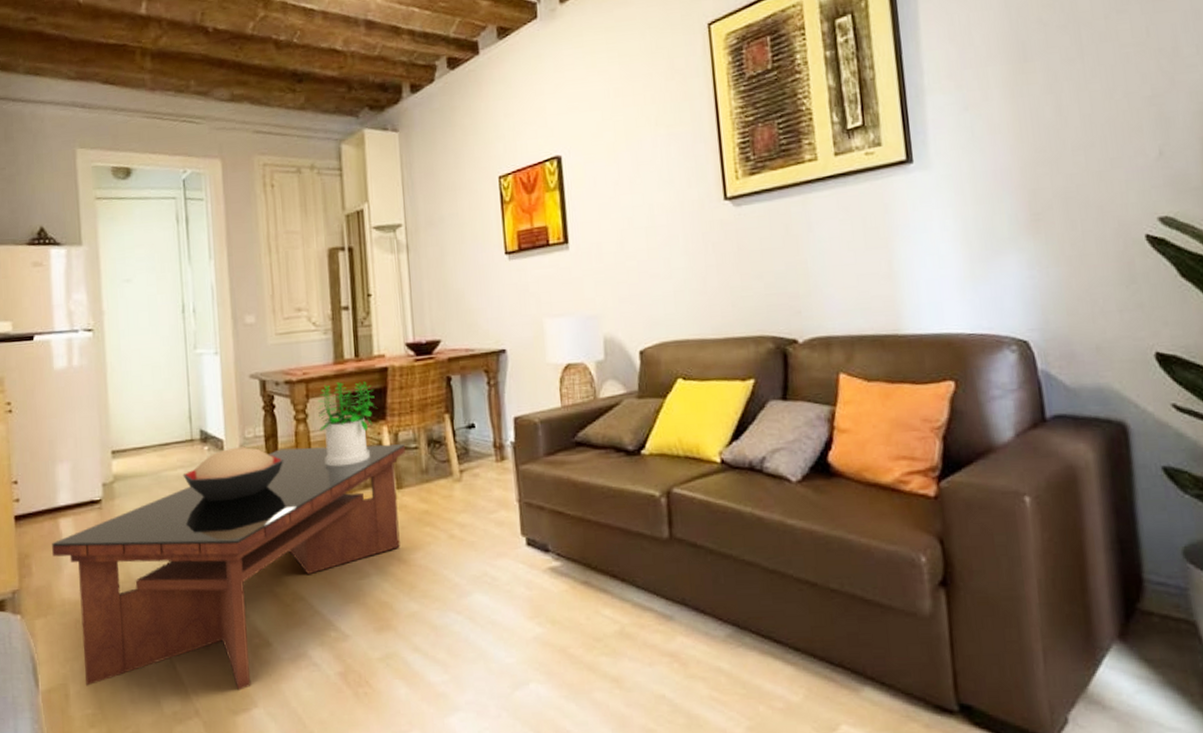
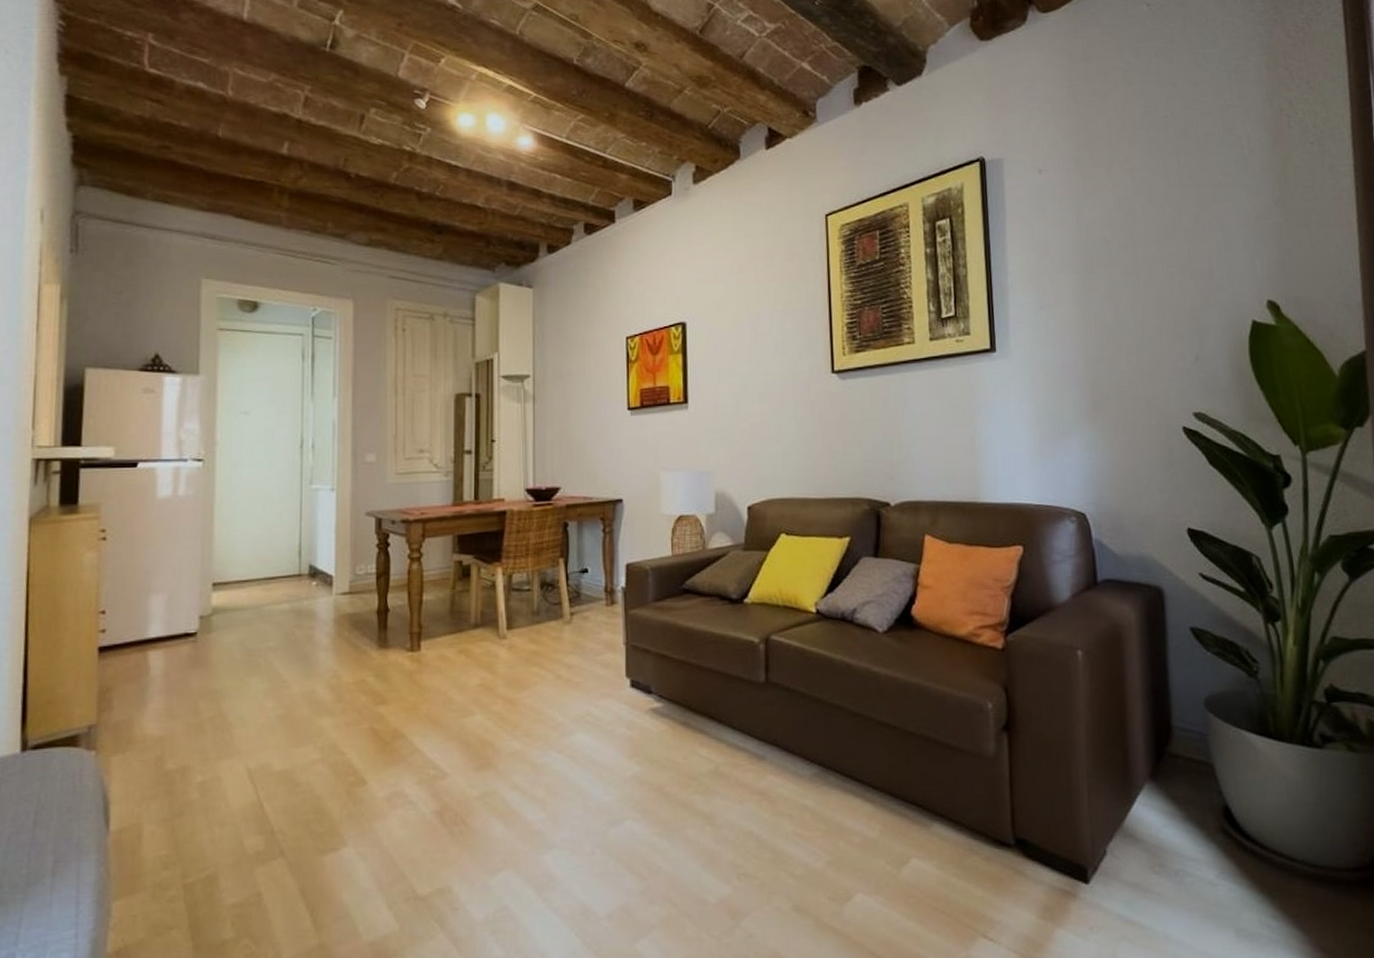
coffee table: present [52,444,405,691] -> none [137,585,518,830]
decorative bowl: present [182,446,284,501] -> none [287,583,395,637]
potted plant: present [317,381,378,467] -> none [432,523,494,606]

